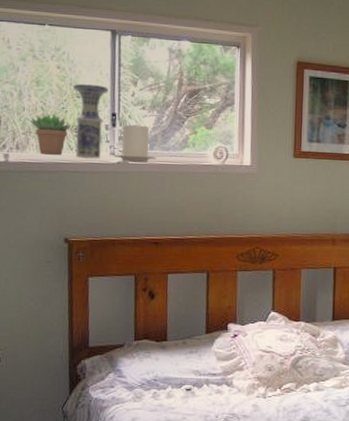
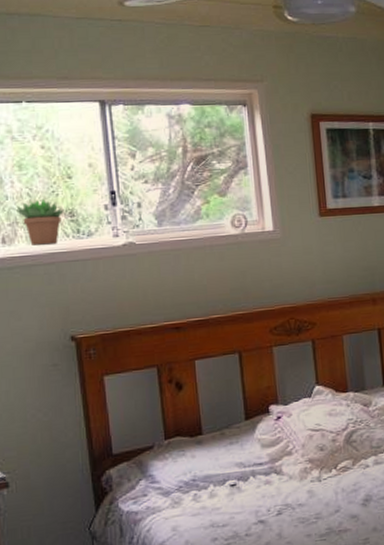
vase: present [73,83,109,159] -> none [61,161,104,245]
candle: present [113,124,156,163] -> none [117,200,167,243]

